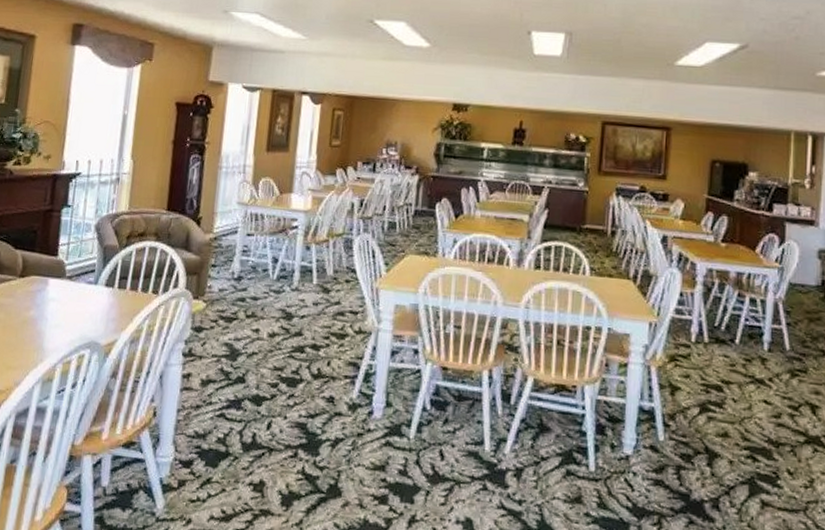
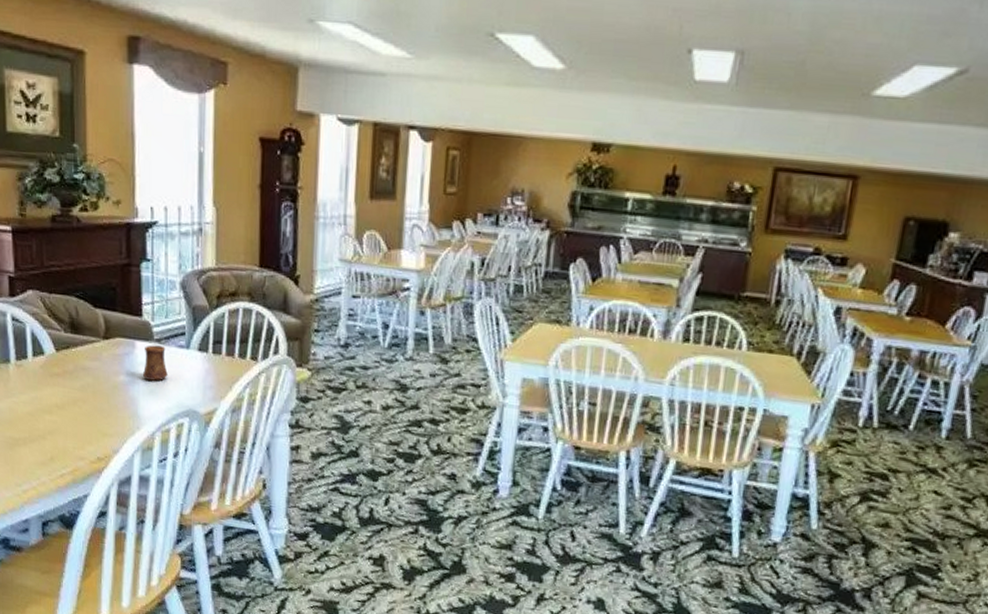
cup: none [52,282,76,315] -> present [143,345,168,381]

